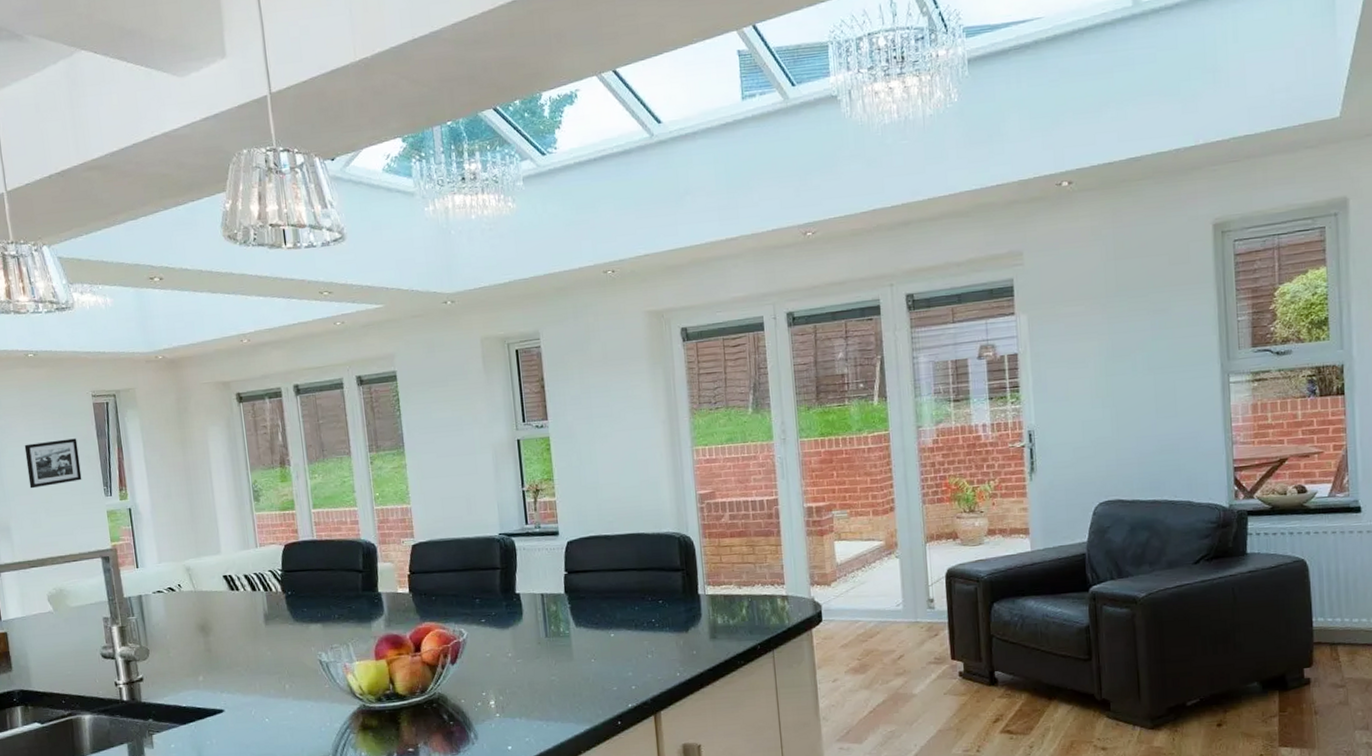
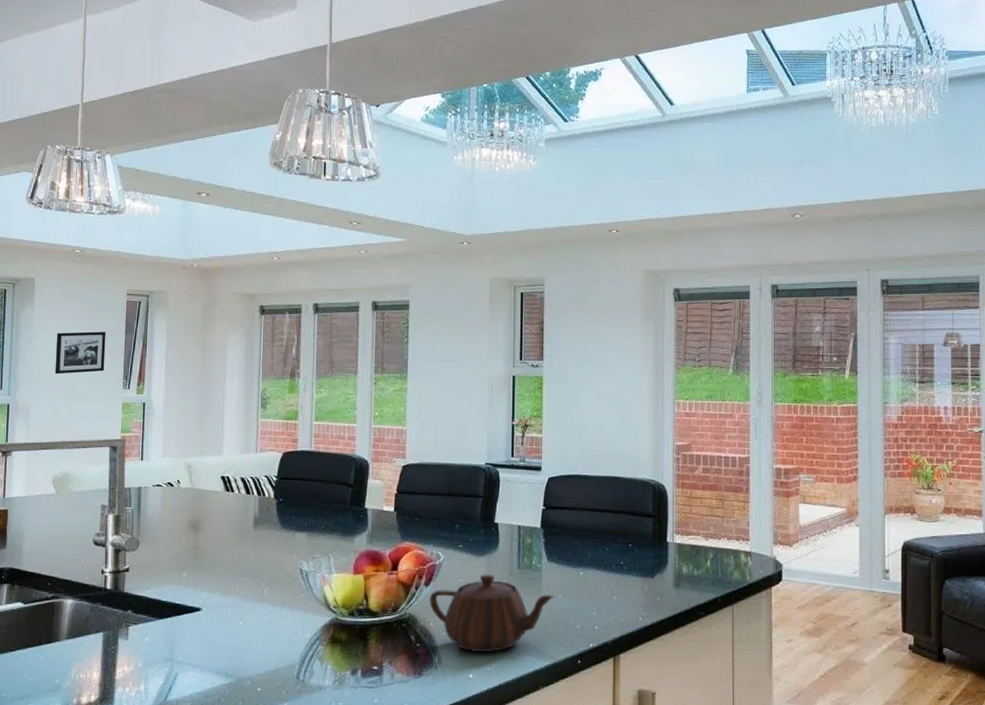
teapot: none [457,645,587,724] -> present [429,574,554,653]

